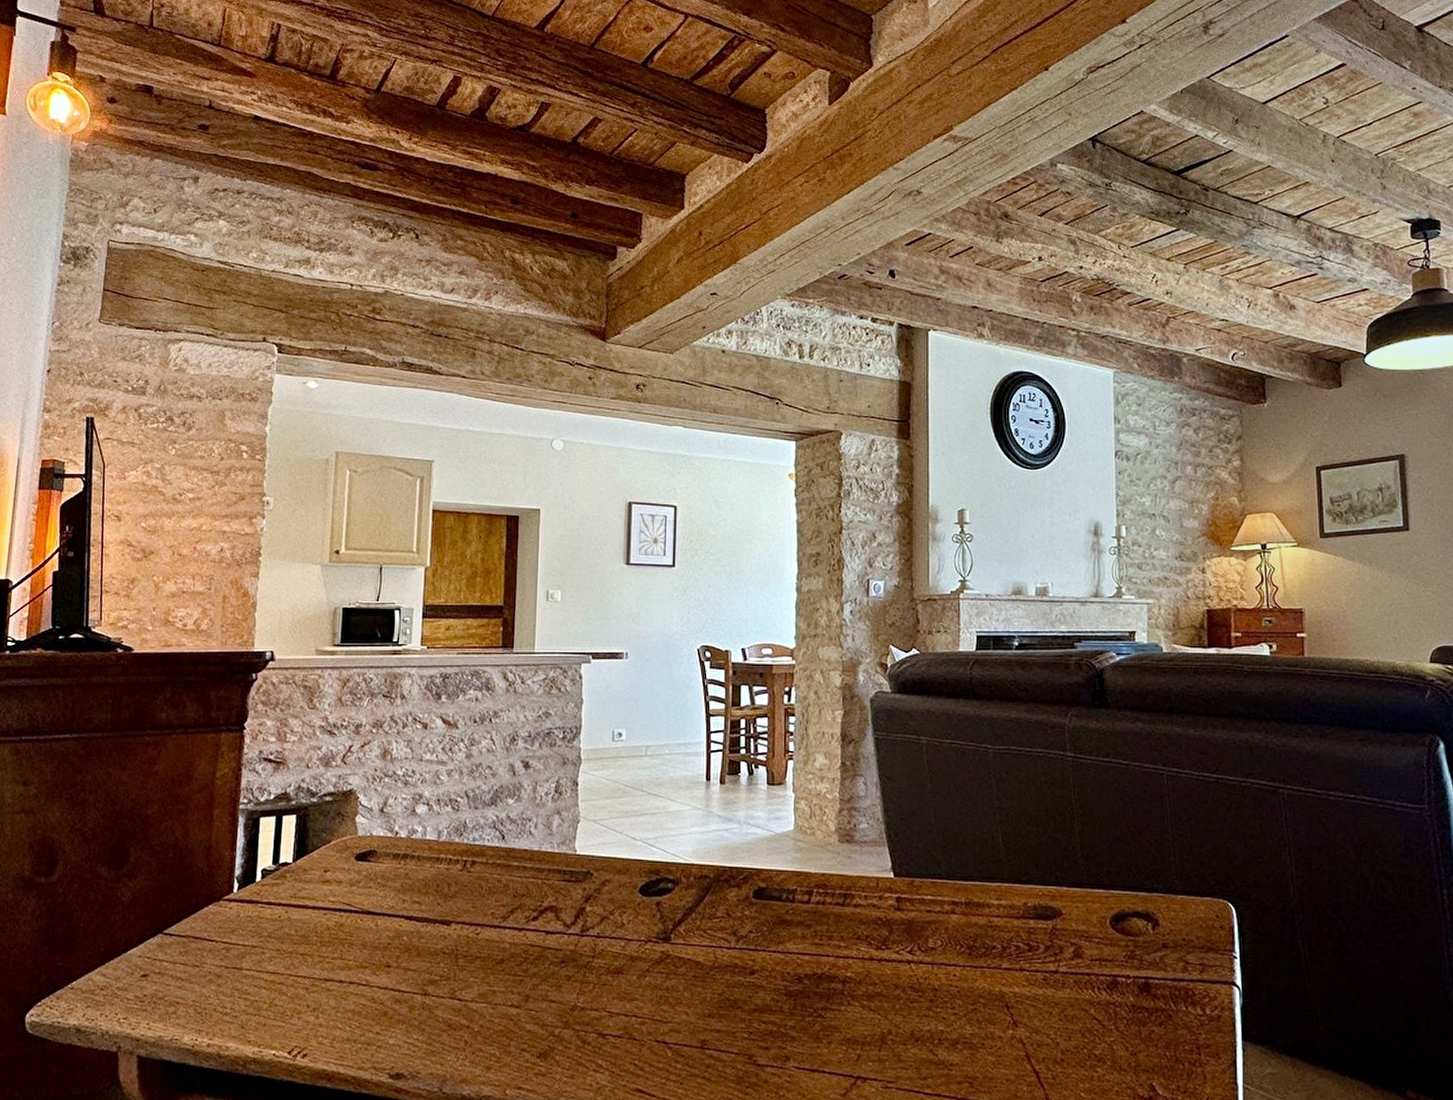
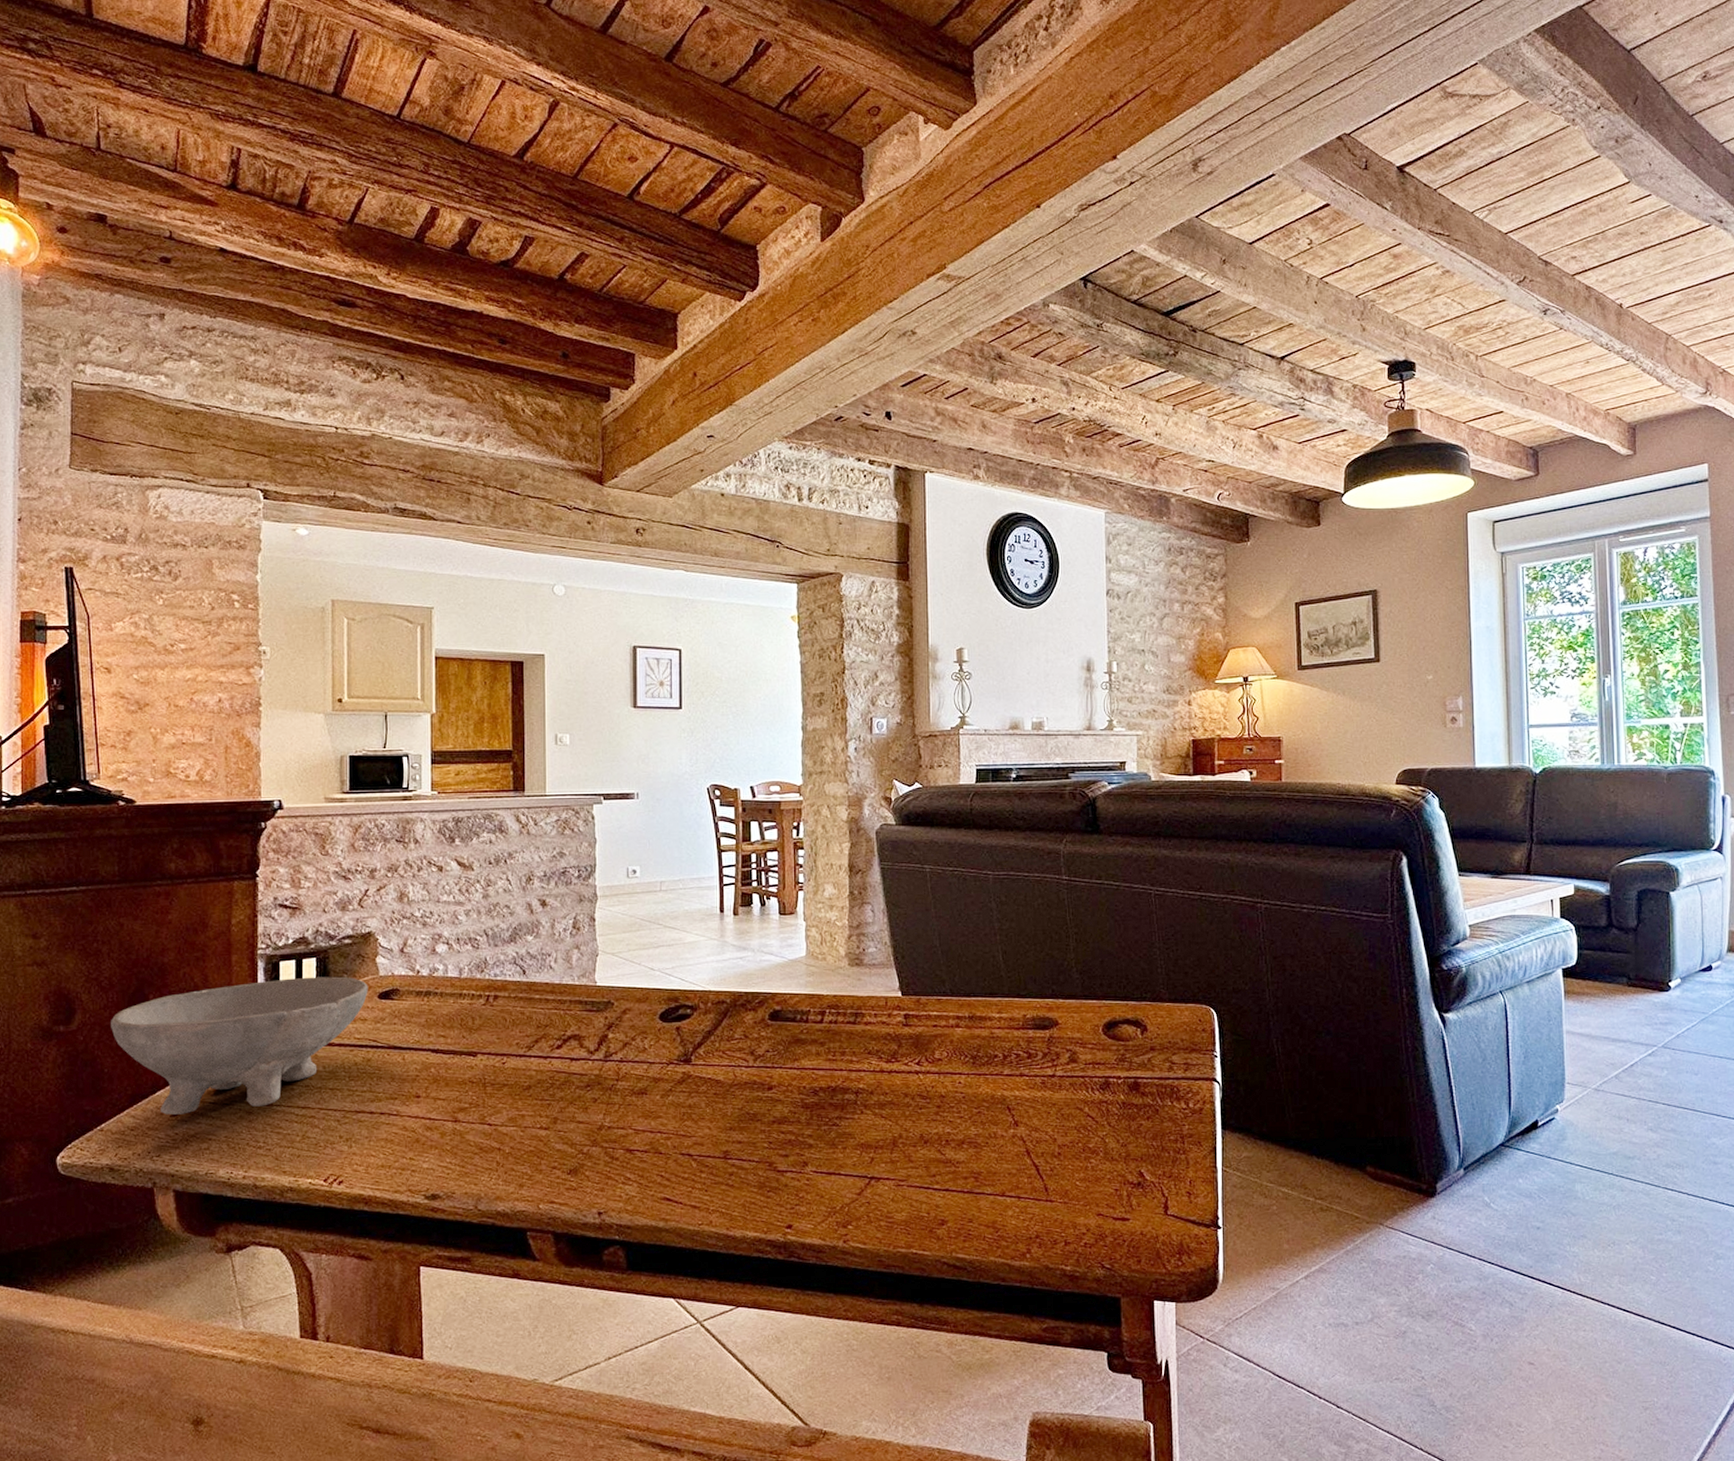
bowl: none [90,835,346,975] -> present [111,976,368,1115]

